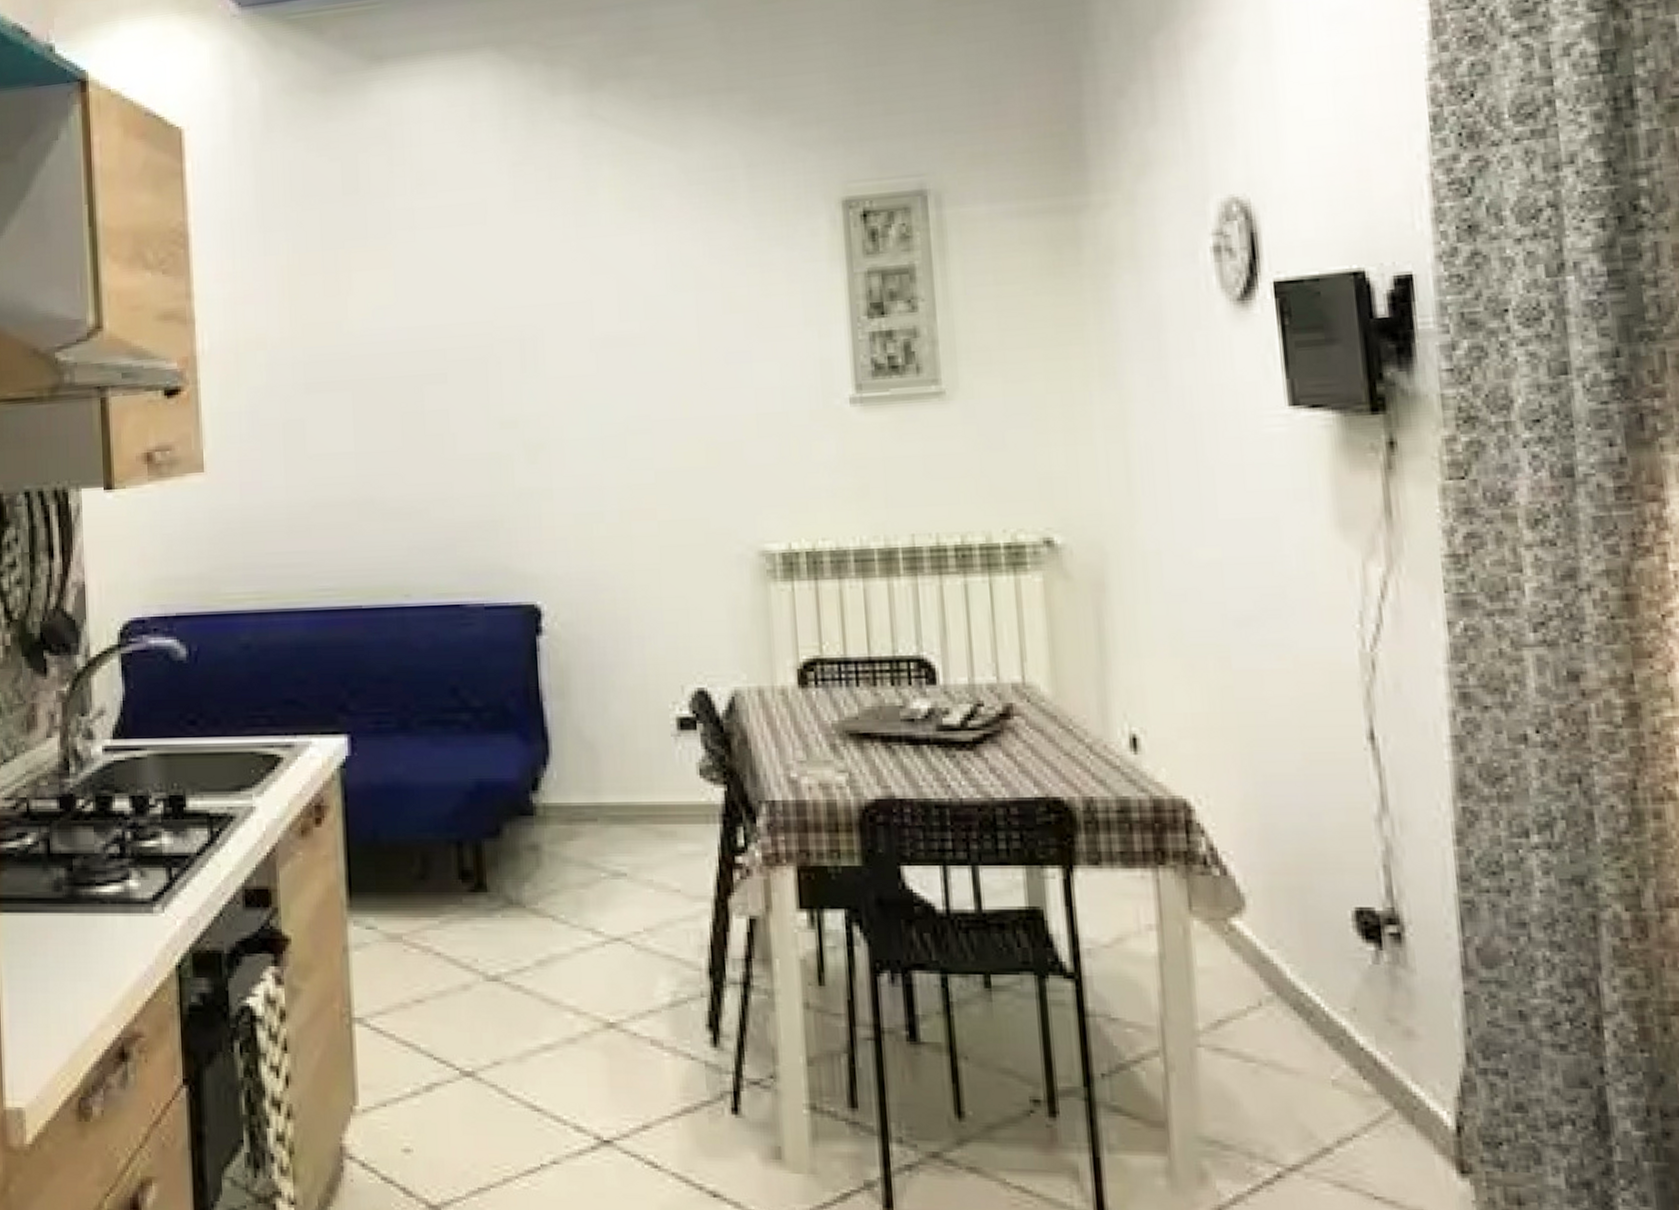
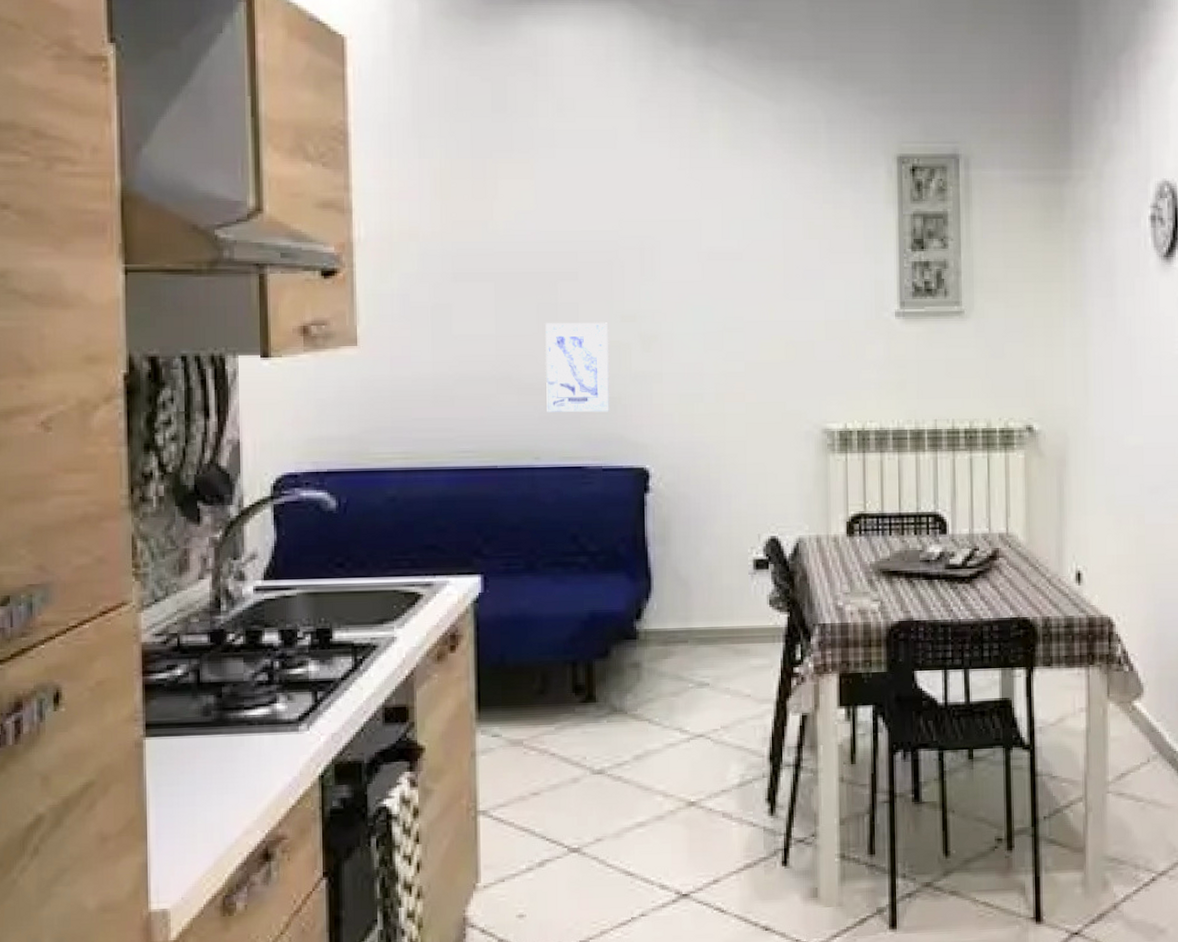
wall art: none [411,431,490,541] -> present [545,322,609,413]

